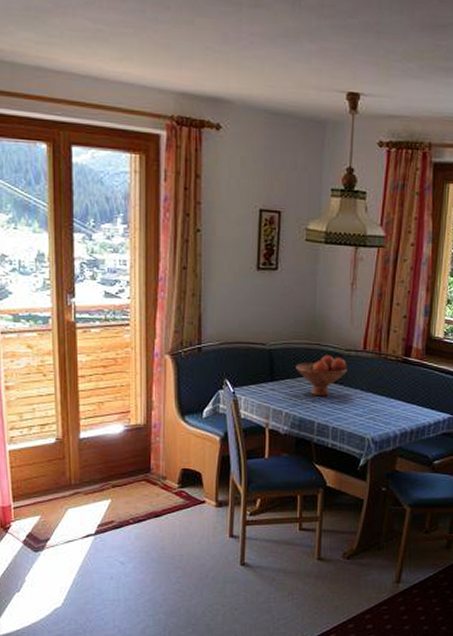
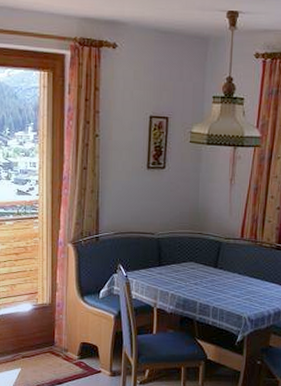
fruit bowl: present [296,355,348,397] -> none [180,243,227,280]

